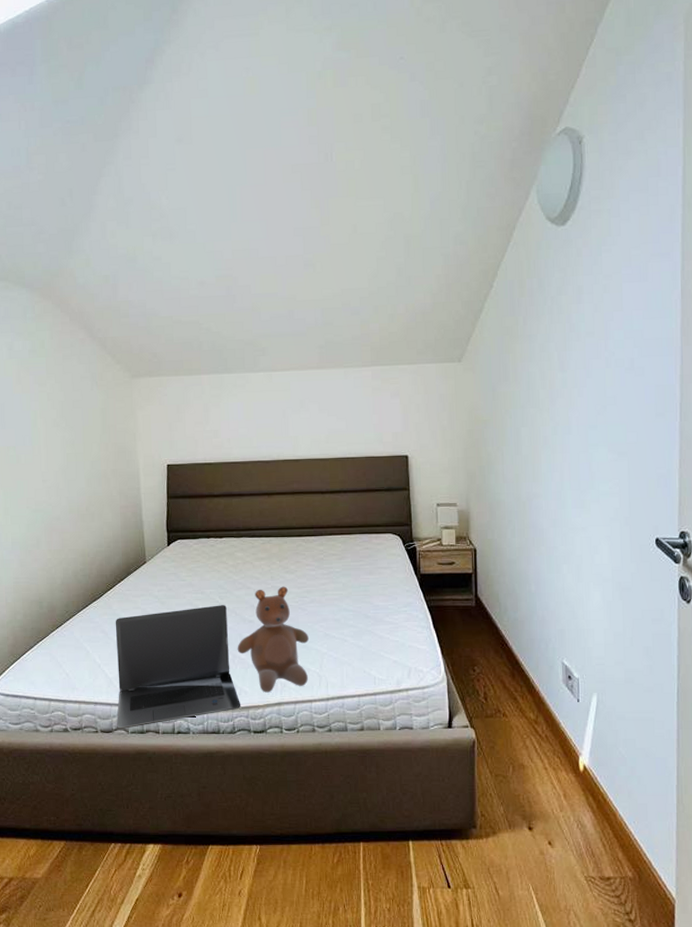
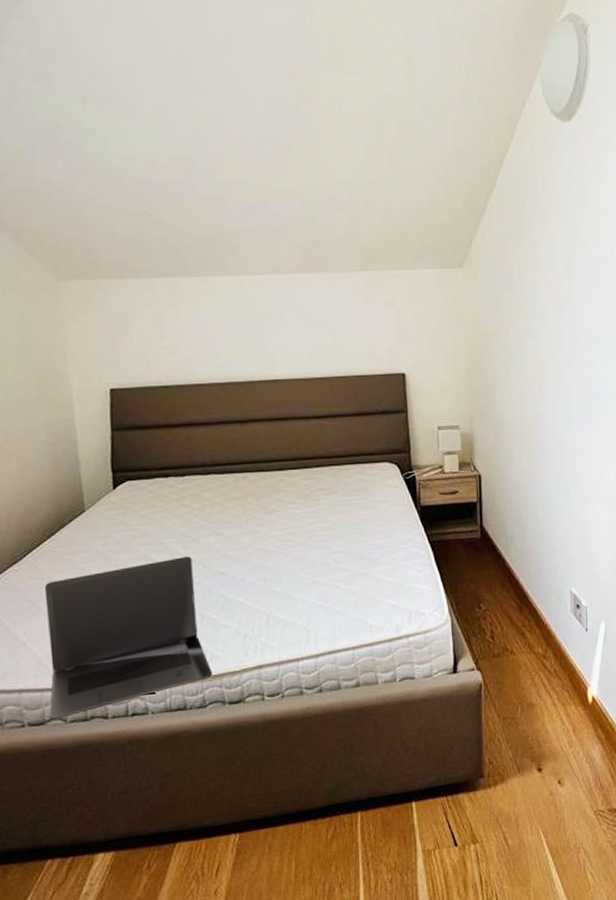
teddy bear: present [237,586,309,693] -> none [206,529,294,656]

